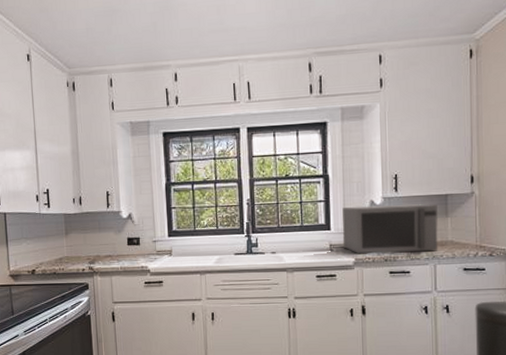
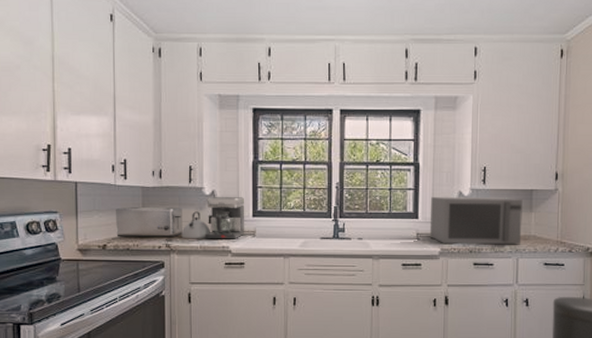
toaster: none [42,232,104,262] -> present [116,207,183,238]
kettle: none [102,234,129,261] -> present [181,211,210,239]
coffee maker: none [124,217,162,260] -> present [204,196,245,239]

